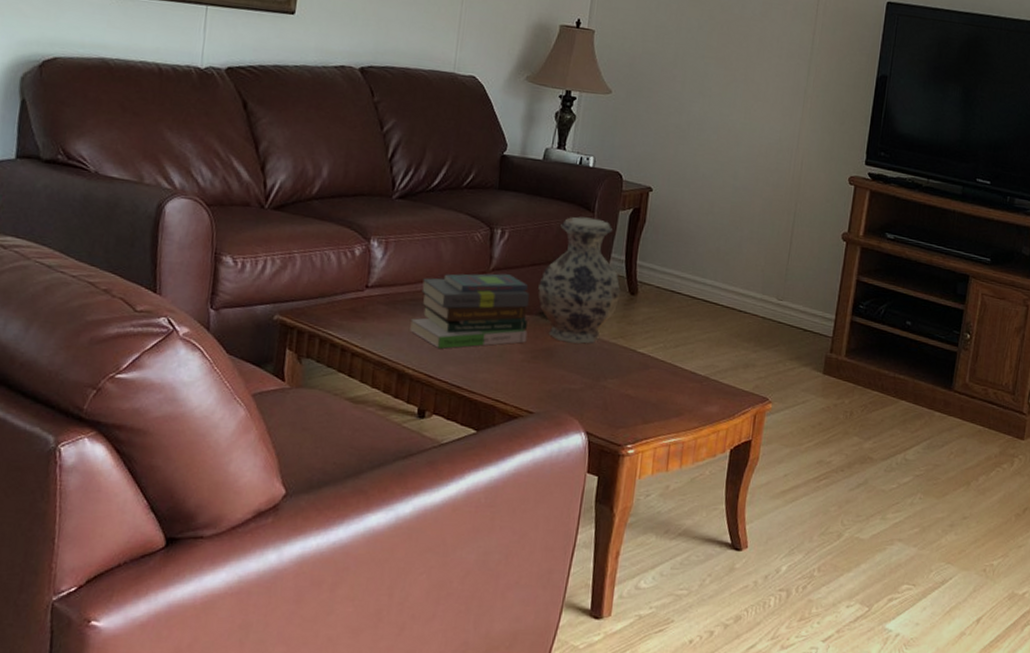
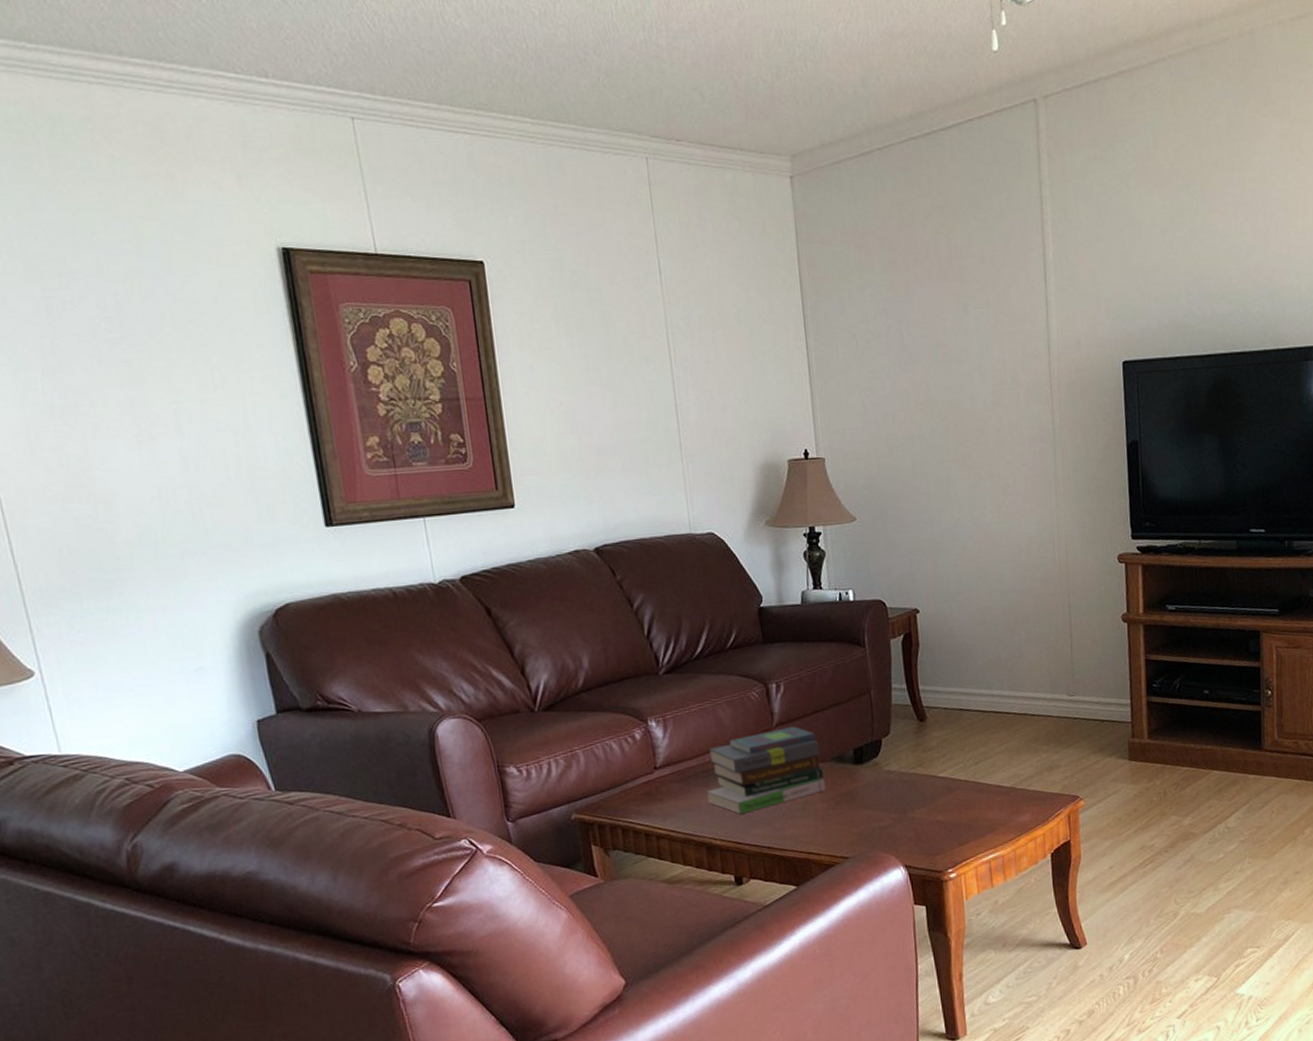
vase: present [538,217,621,344] -> none [825,652,910,782]

